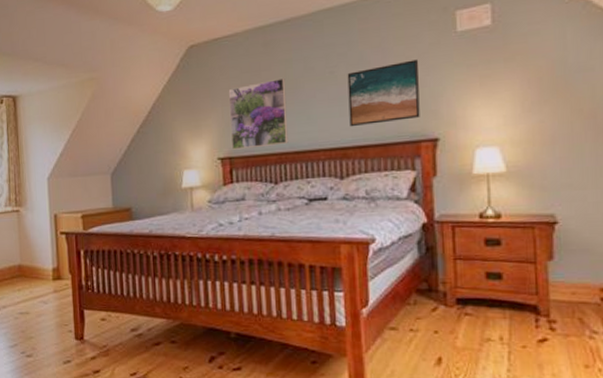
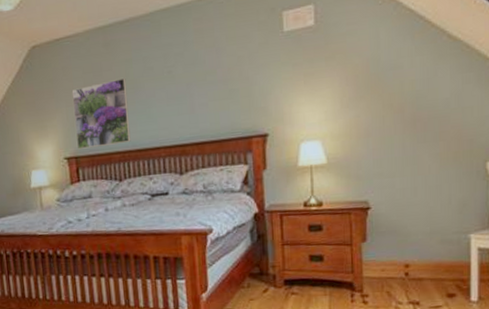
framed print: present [347,59,420,127] -> none [184,59,251,125]

